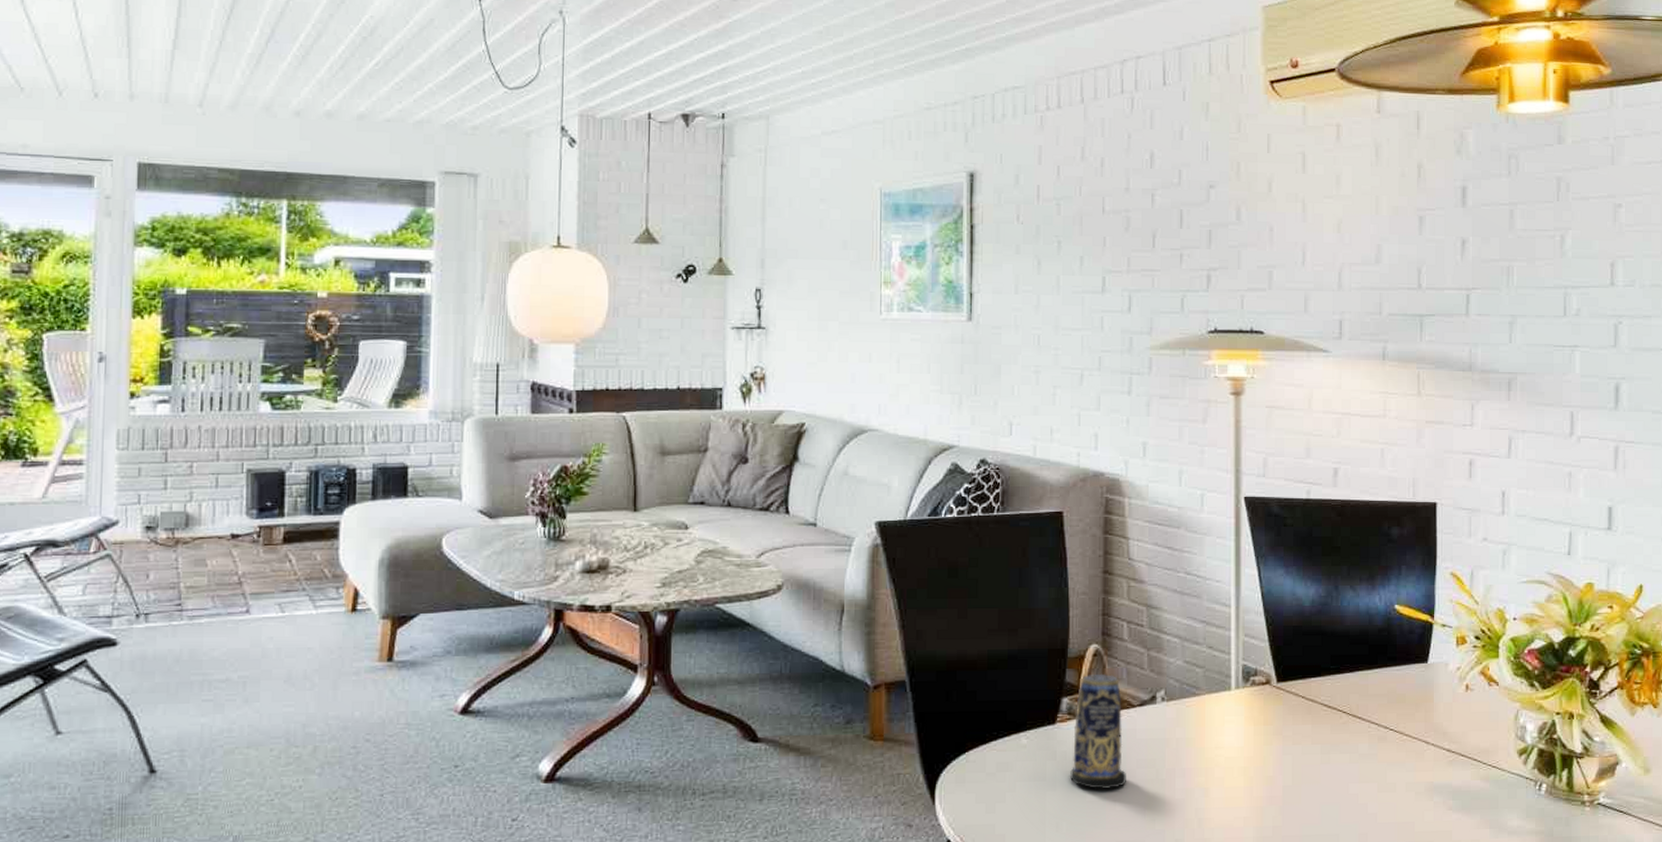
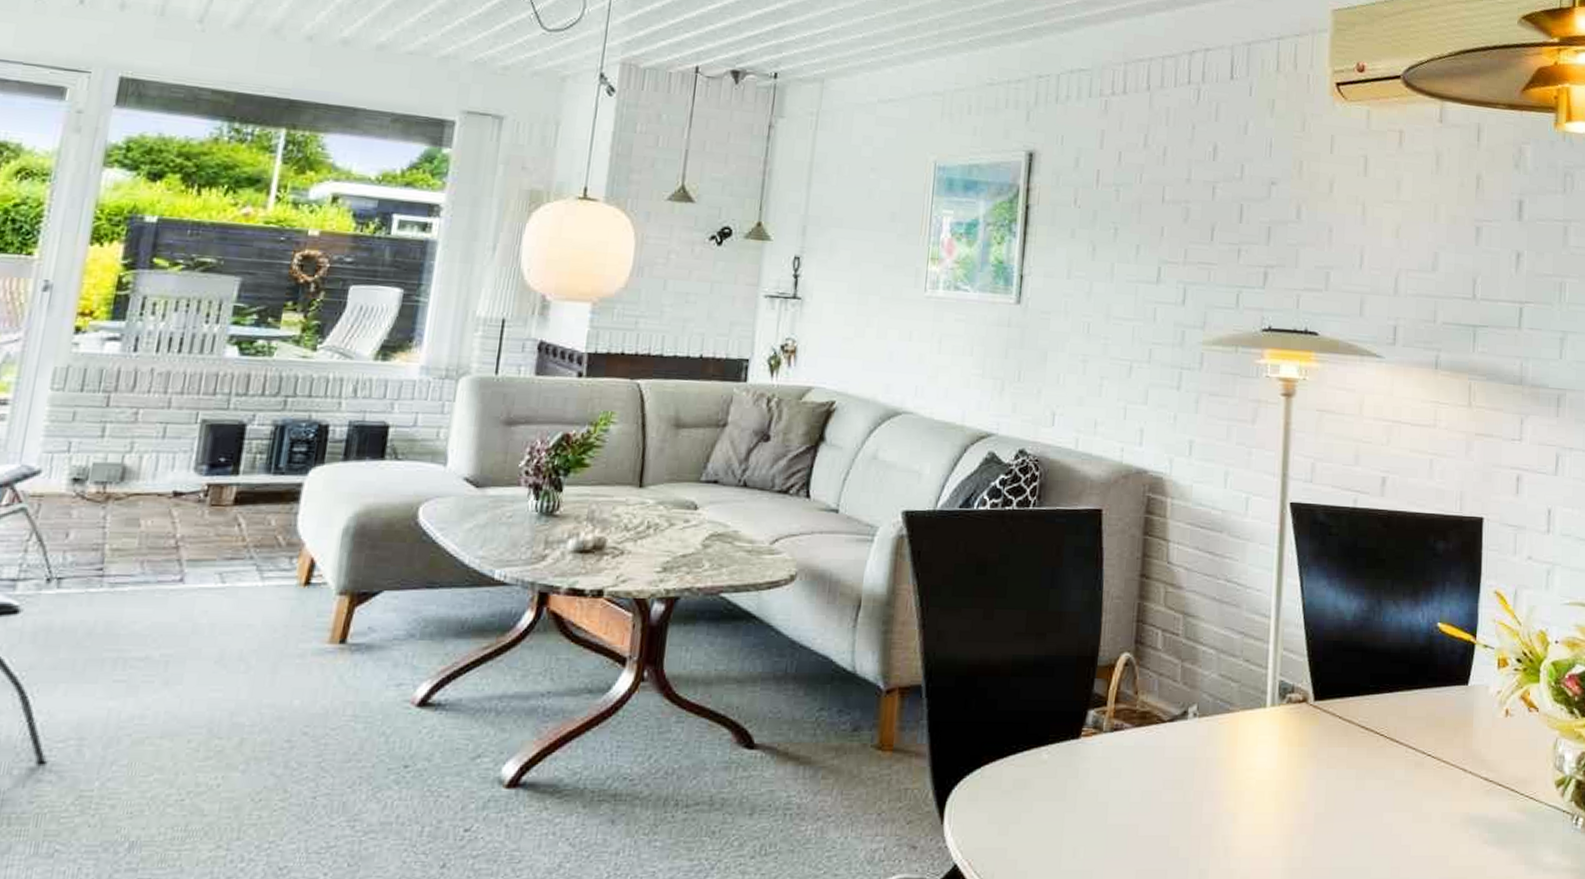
candle: present [1069,673,1126,790] -> none [1090,685,1152,813]

